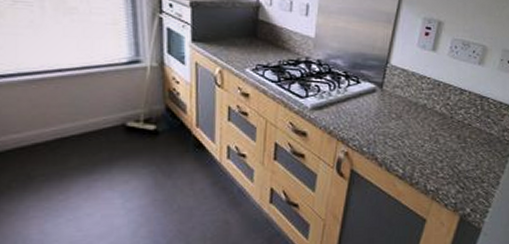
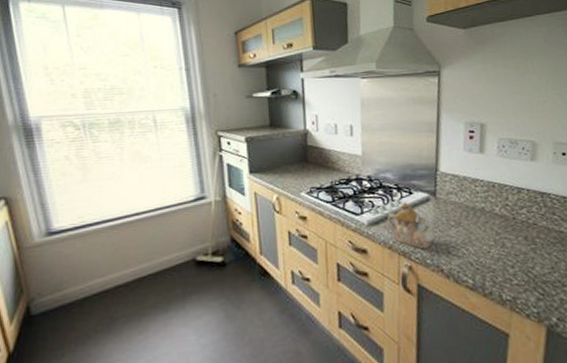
teapot: none [332,90,378,138] -> present [387,202,437,250]

